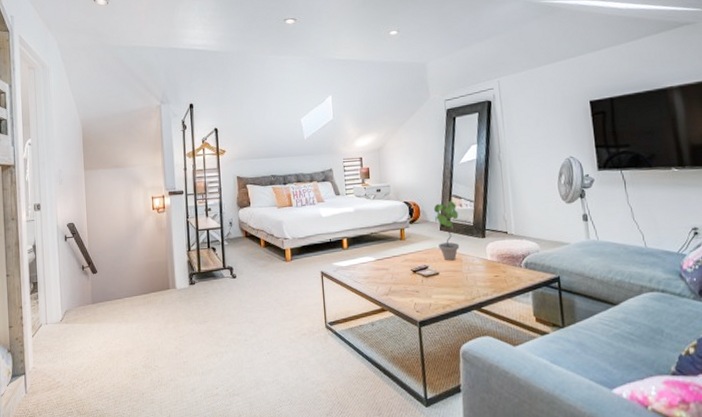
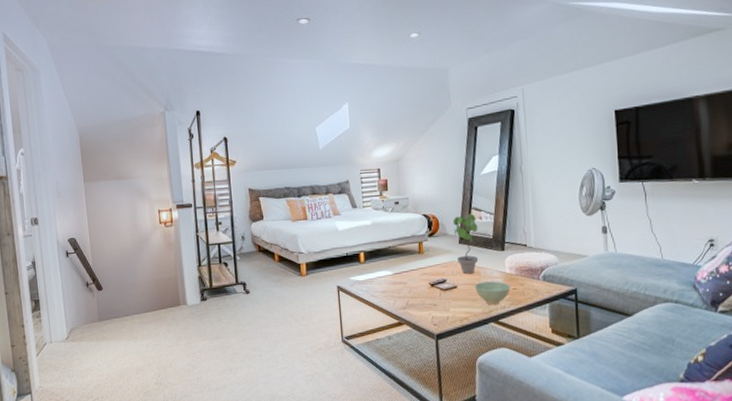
bowl: none [456,268,493,293] -> present [474,281,511,306]

